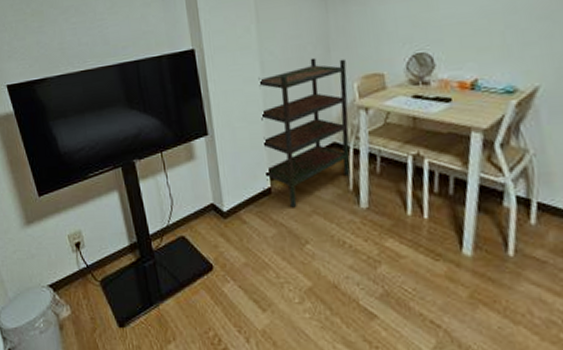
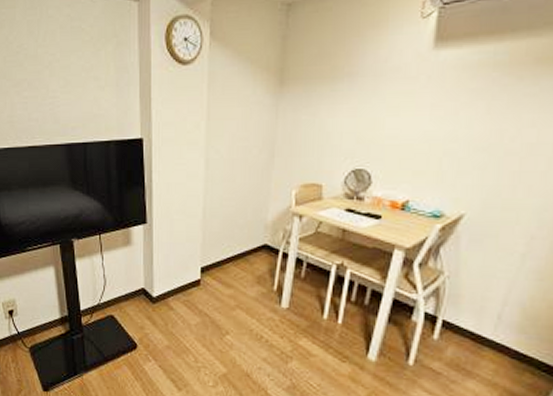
bookshelf: present [258,57,351,208] -> none [193,161,288,301]

